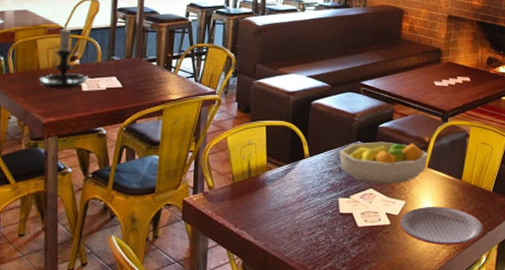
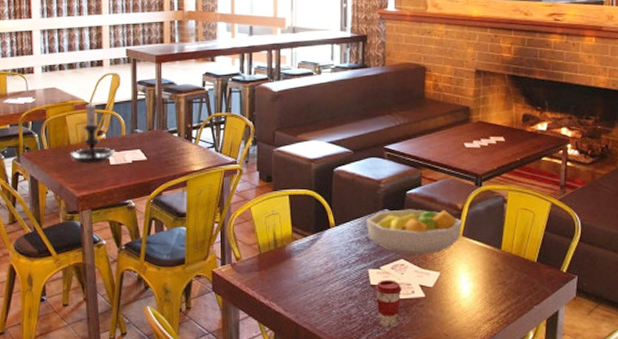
coffee cup: none [344,208,369,254] -> present [375,280,402,328]
plate: present [400,207,484,246] -> none [435,278,530,320]

